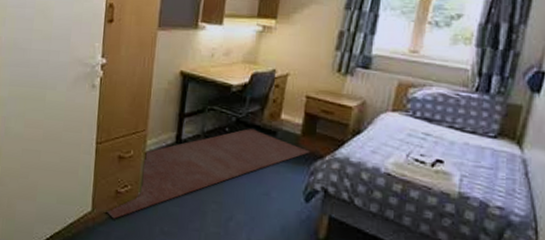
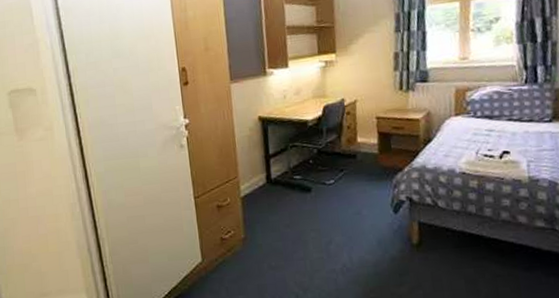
rug: present [107,128,311,219] -> none [216,155,390,264]

